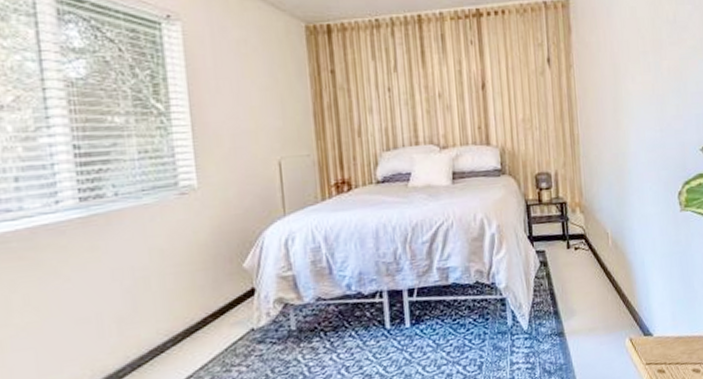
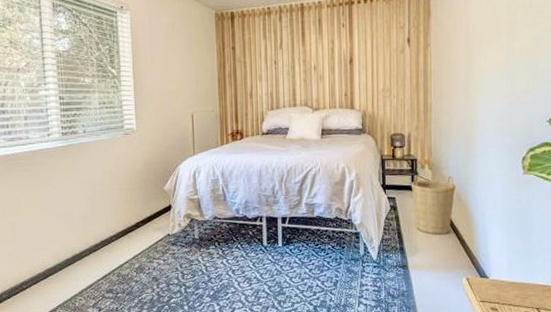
basket: none [561,219,611,292] -> present [411,174,456,235]

